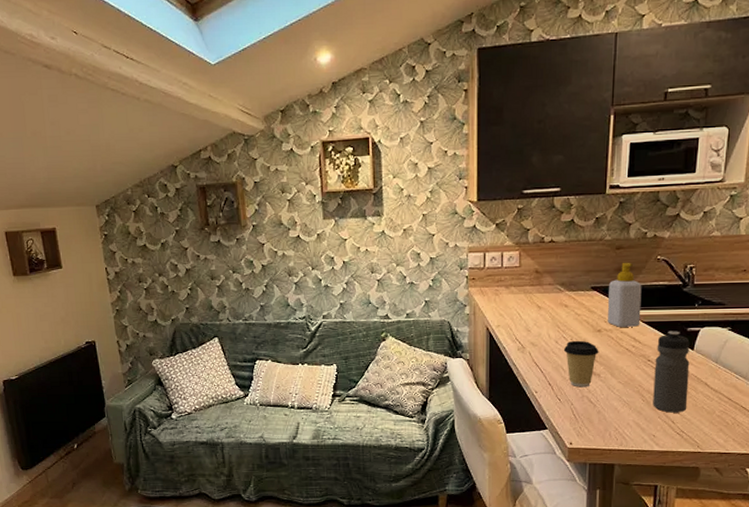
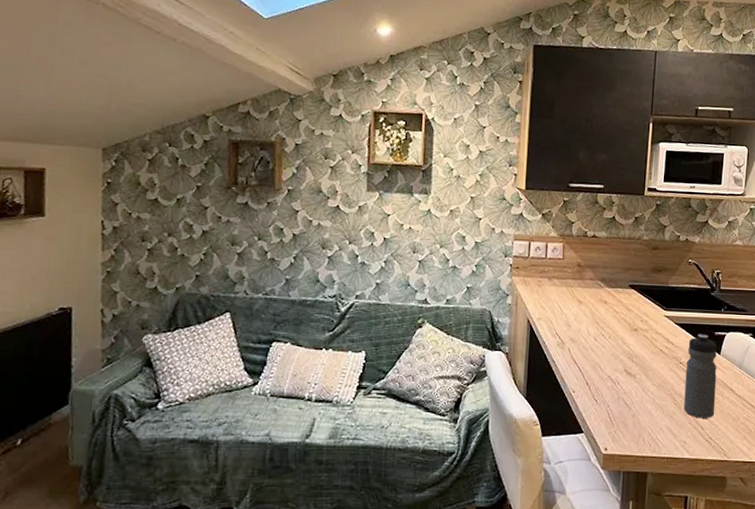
coffee cup: present [563,340,599,387] -> none [601,338,635,389]
soap bottle: present [608,262,642,327] -> none [644,262,675,328]

